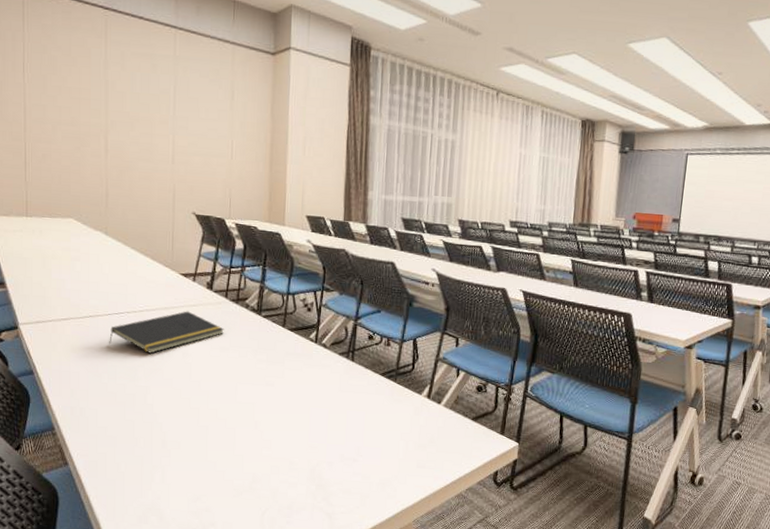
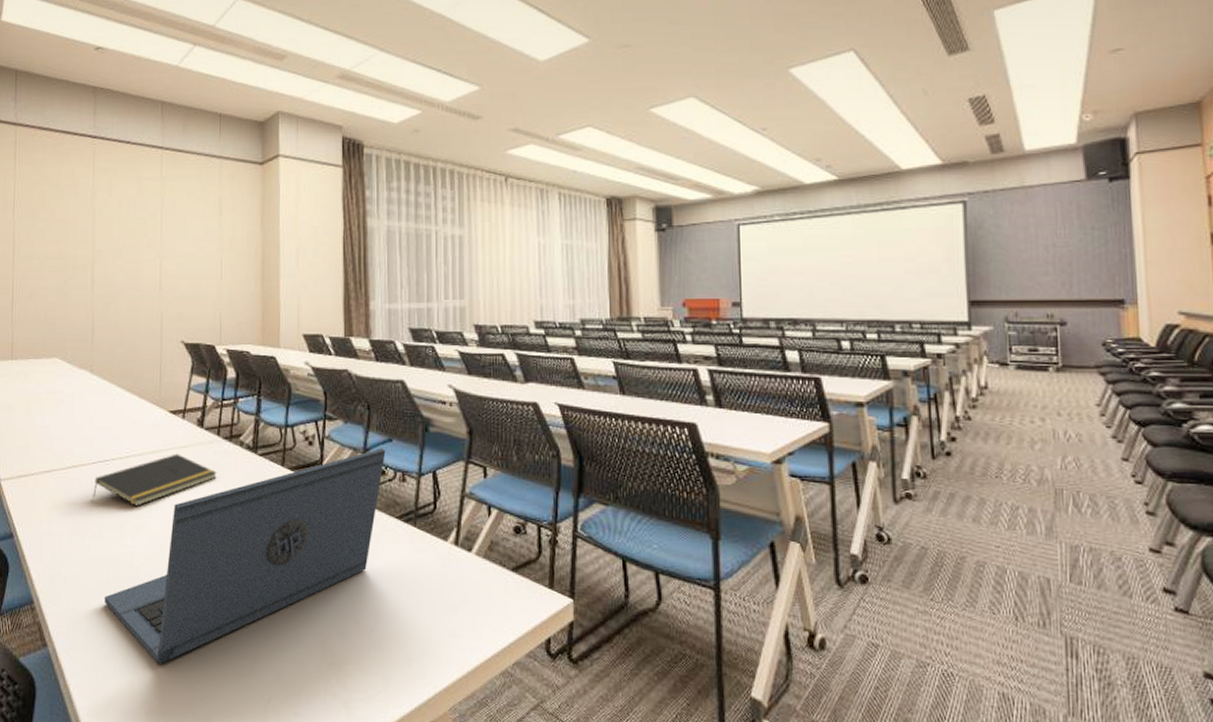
laptop: none [121,317,375,482] -> present [105,448,386,664]

